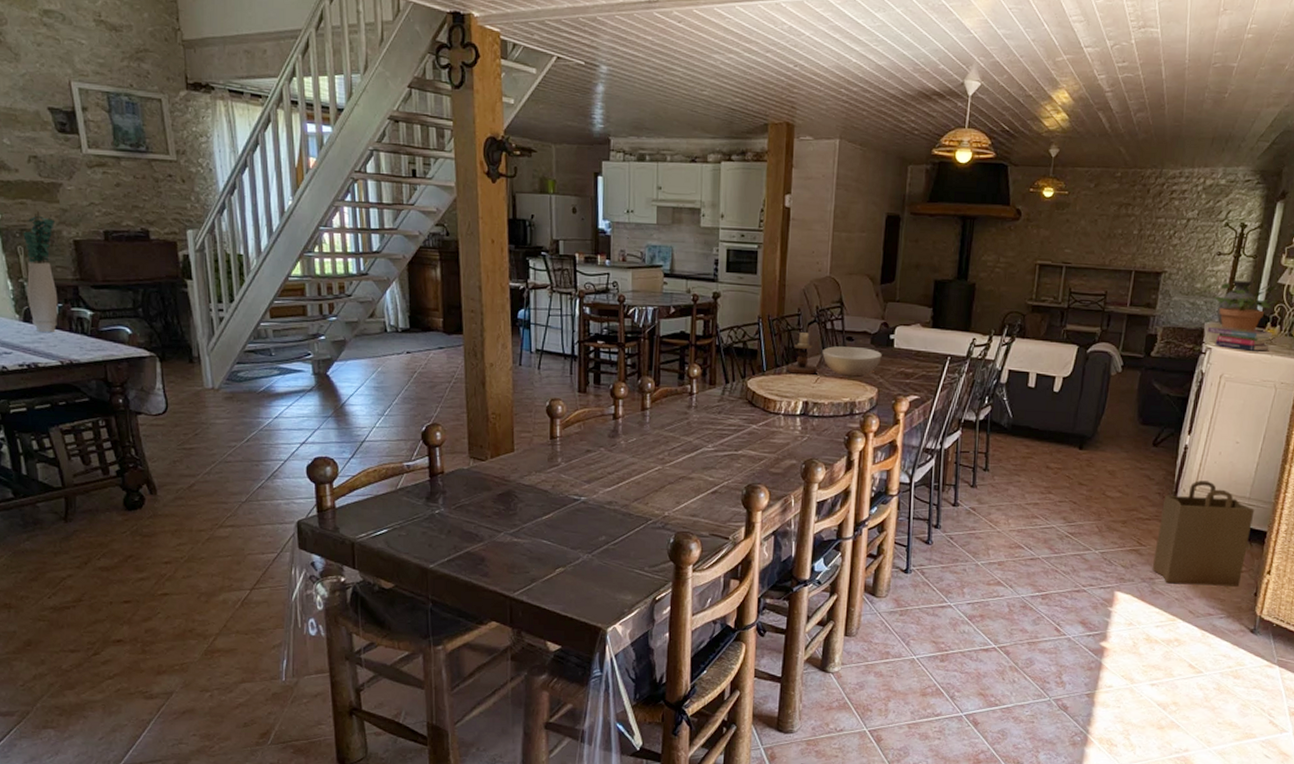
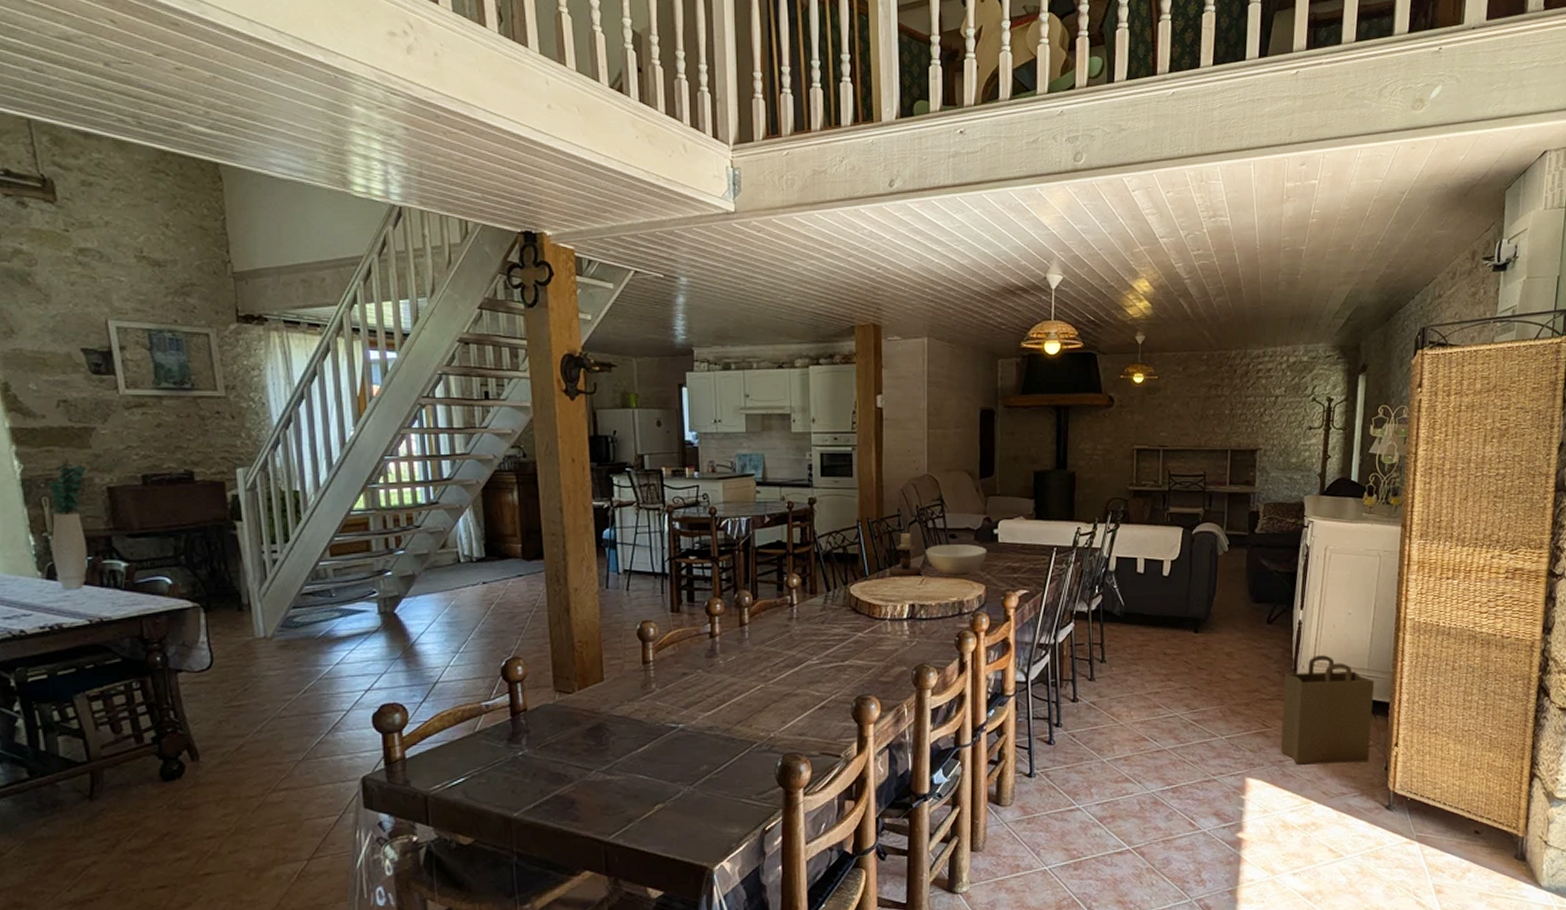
books: present [1207,326,1272,352] -> none [1307,499,1370,521]
potted plant: present [1214,283,1276,331] -> none [1310,455,1370,502]
vase: present [1216,281,1259,325] -> none [1314,453,1354,498]

